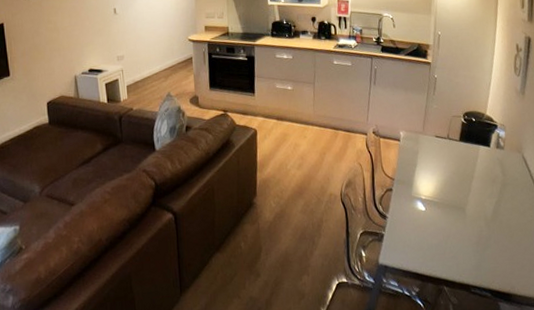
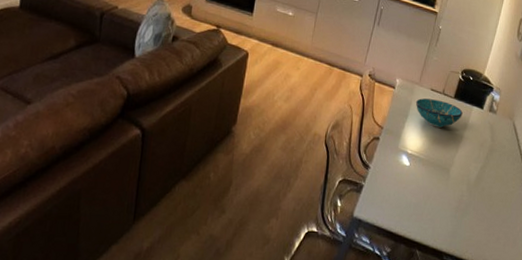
bowl: none [422,145,470,171] -> present [415,98,463,128]

